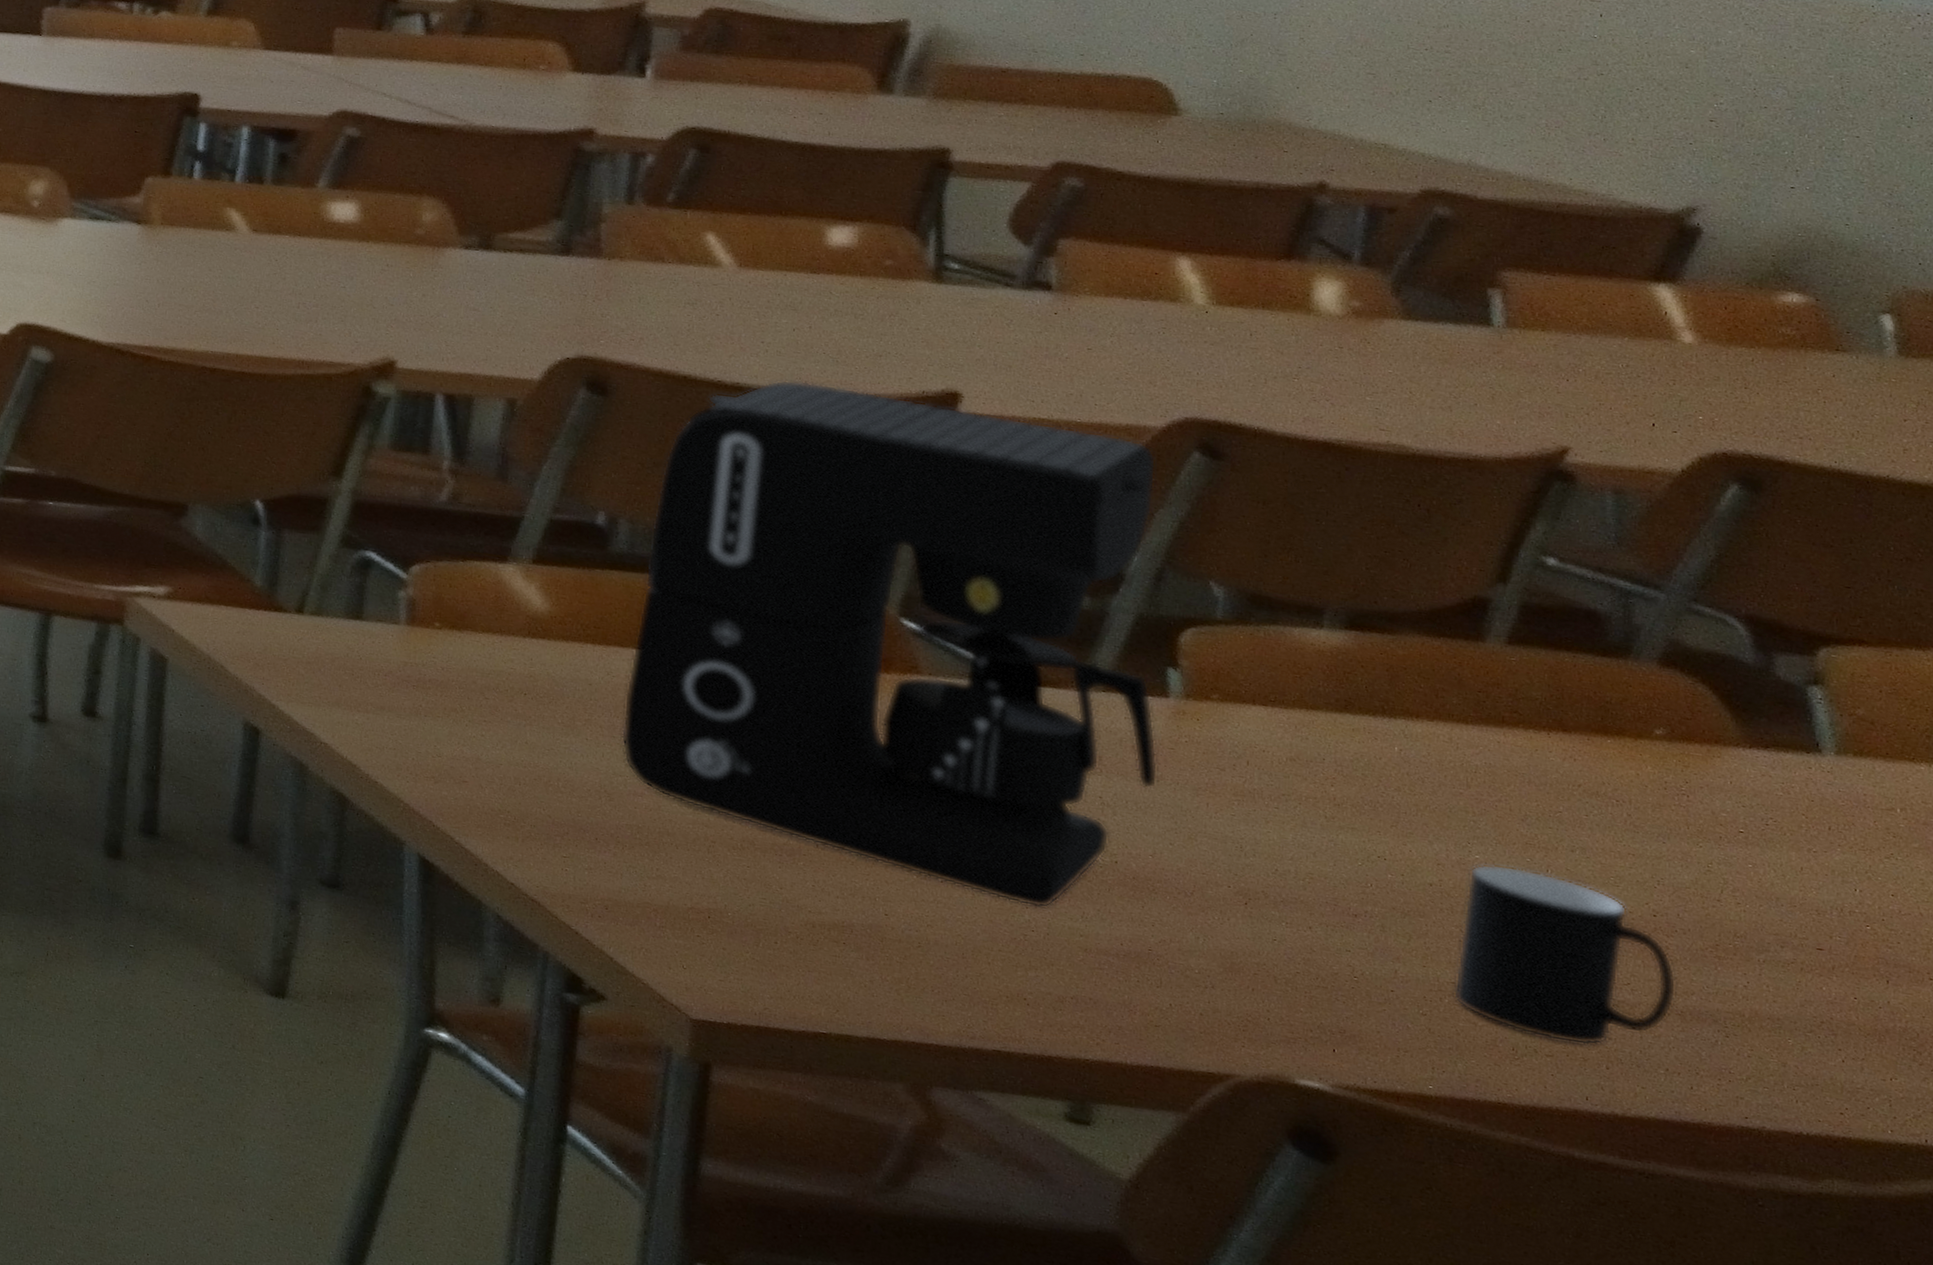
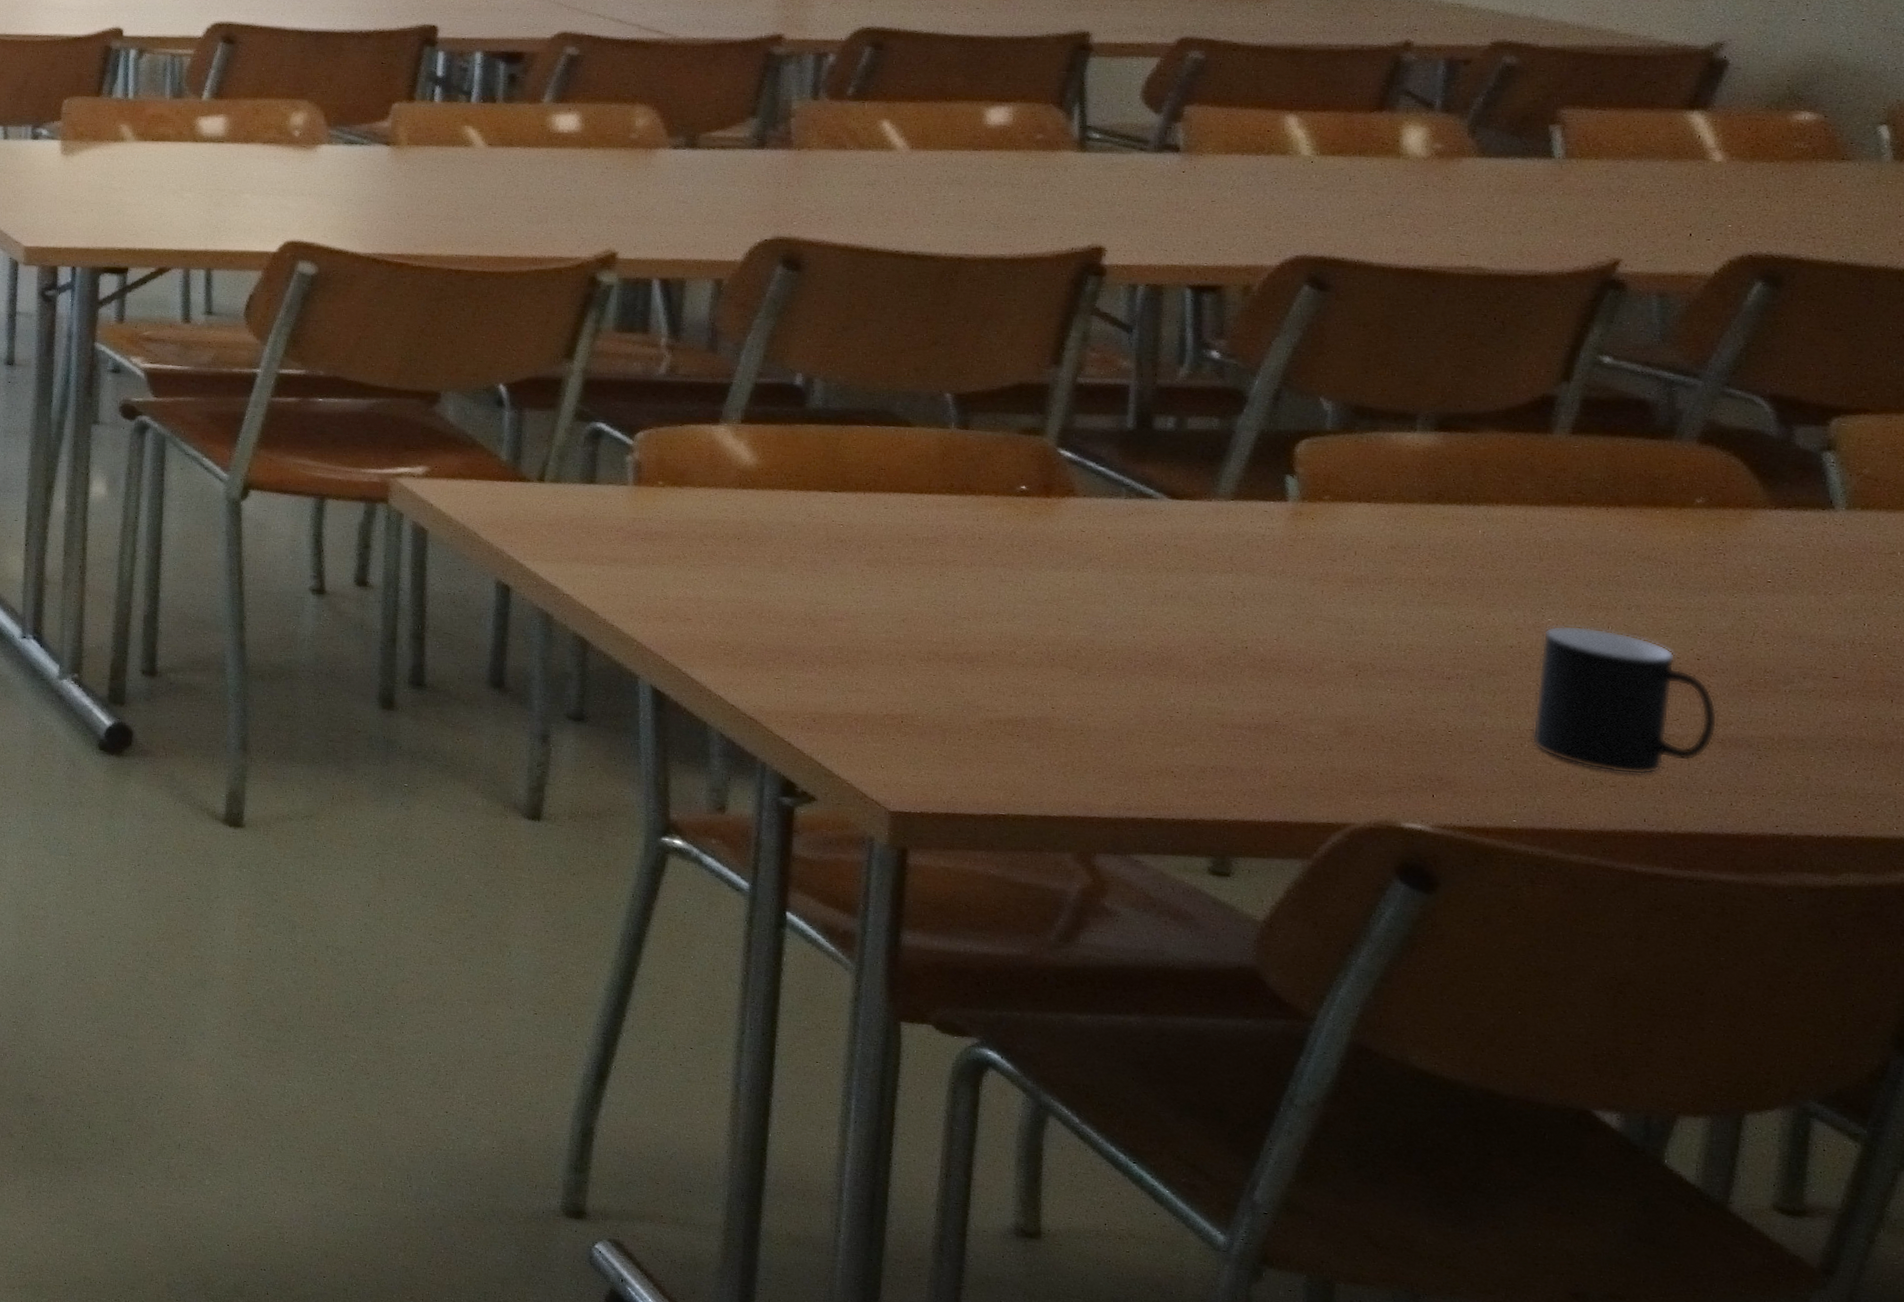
coffee maker: present [620,379,1159,909] -> none [821,246,1280,692]

